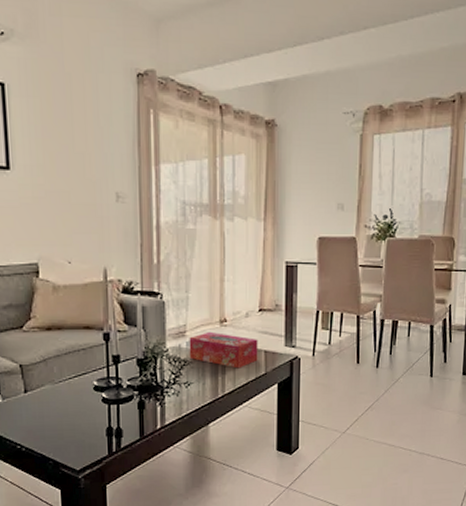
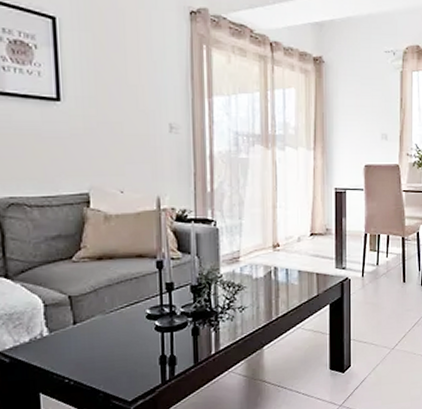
tissue box: present [189,331,258,369] -> none [243,256,311,292]

